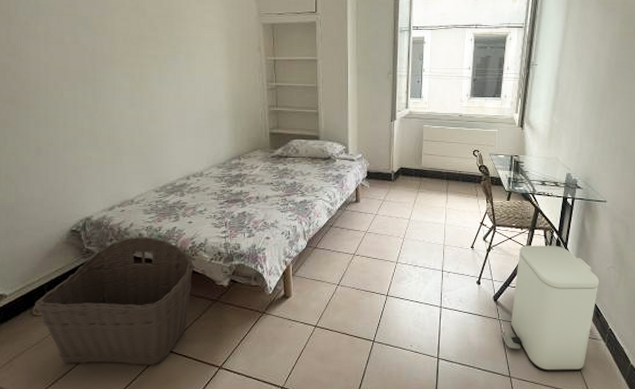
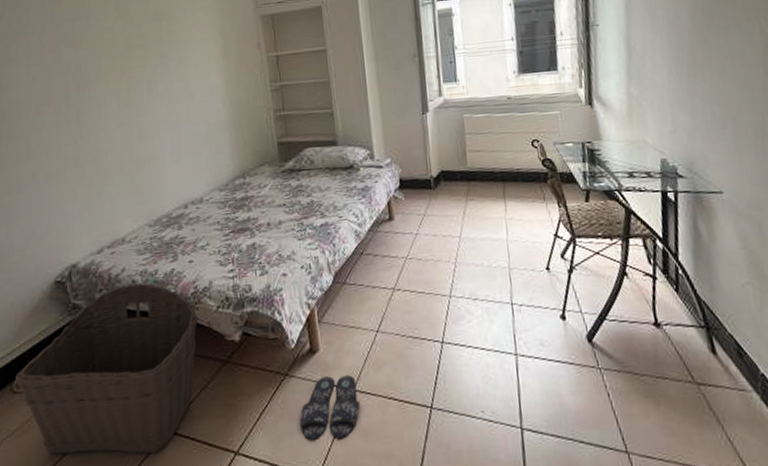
slippers: none [272,315,320,361] -> present [300,375,361,441]
pedal bin: present [501,245,600,373] -> none [605,258,735,444]

